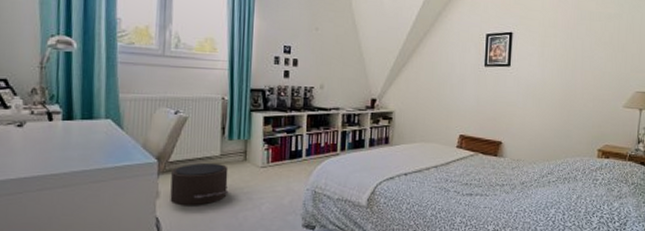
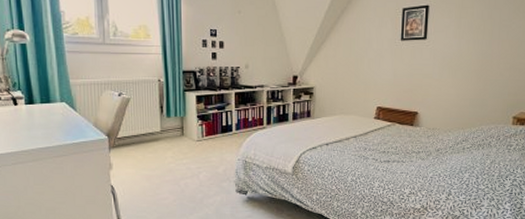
pouf: present [170,163,229,206] -> none [120,139,170,176]

